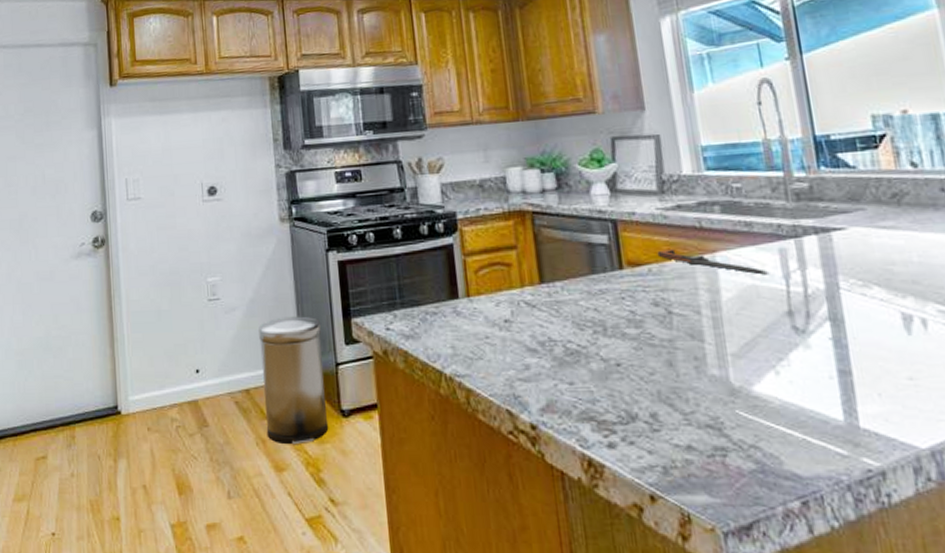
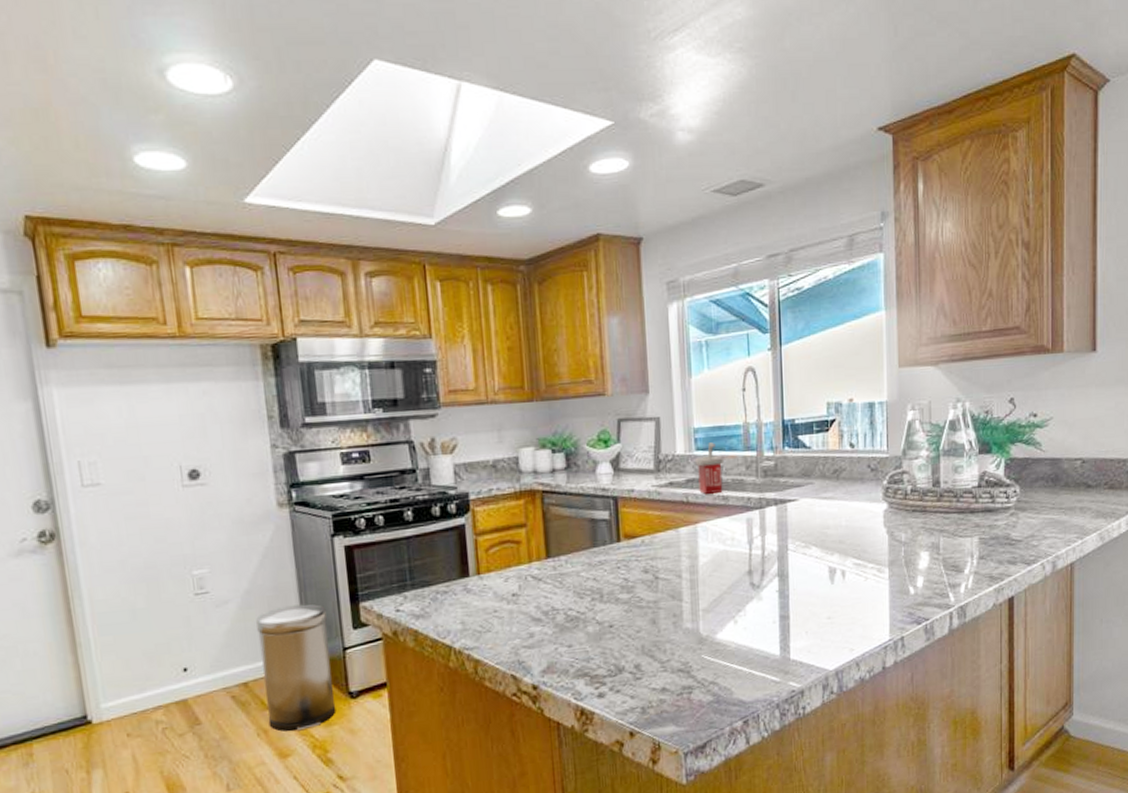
knife: present [657,249,768,274] -> none [650,522,737,541]
soap dispenser: none [705,161,745,219] -> present [695,442,723,494]

